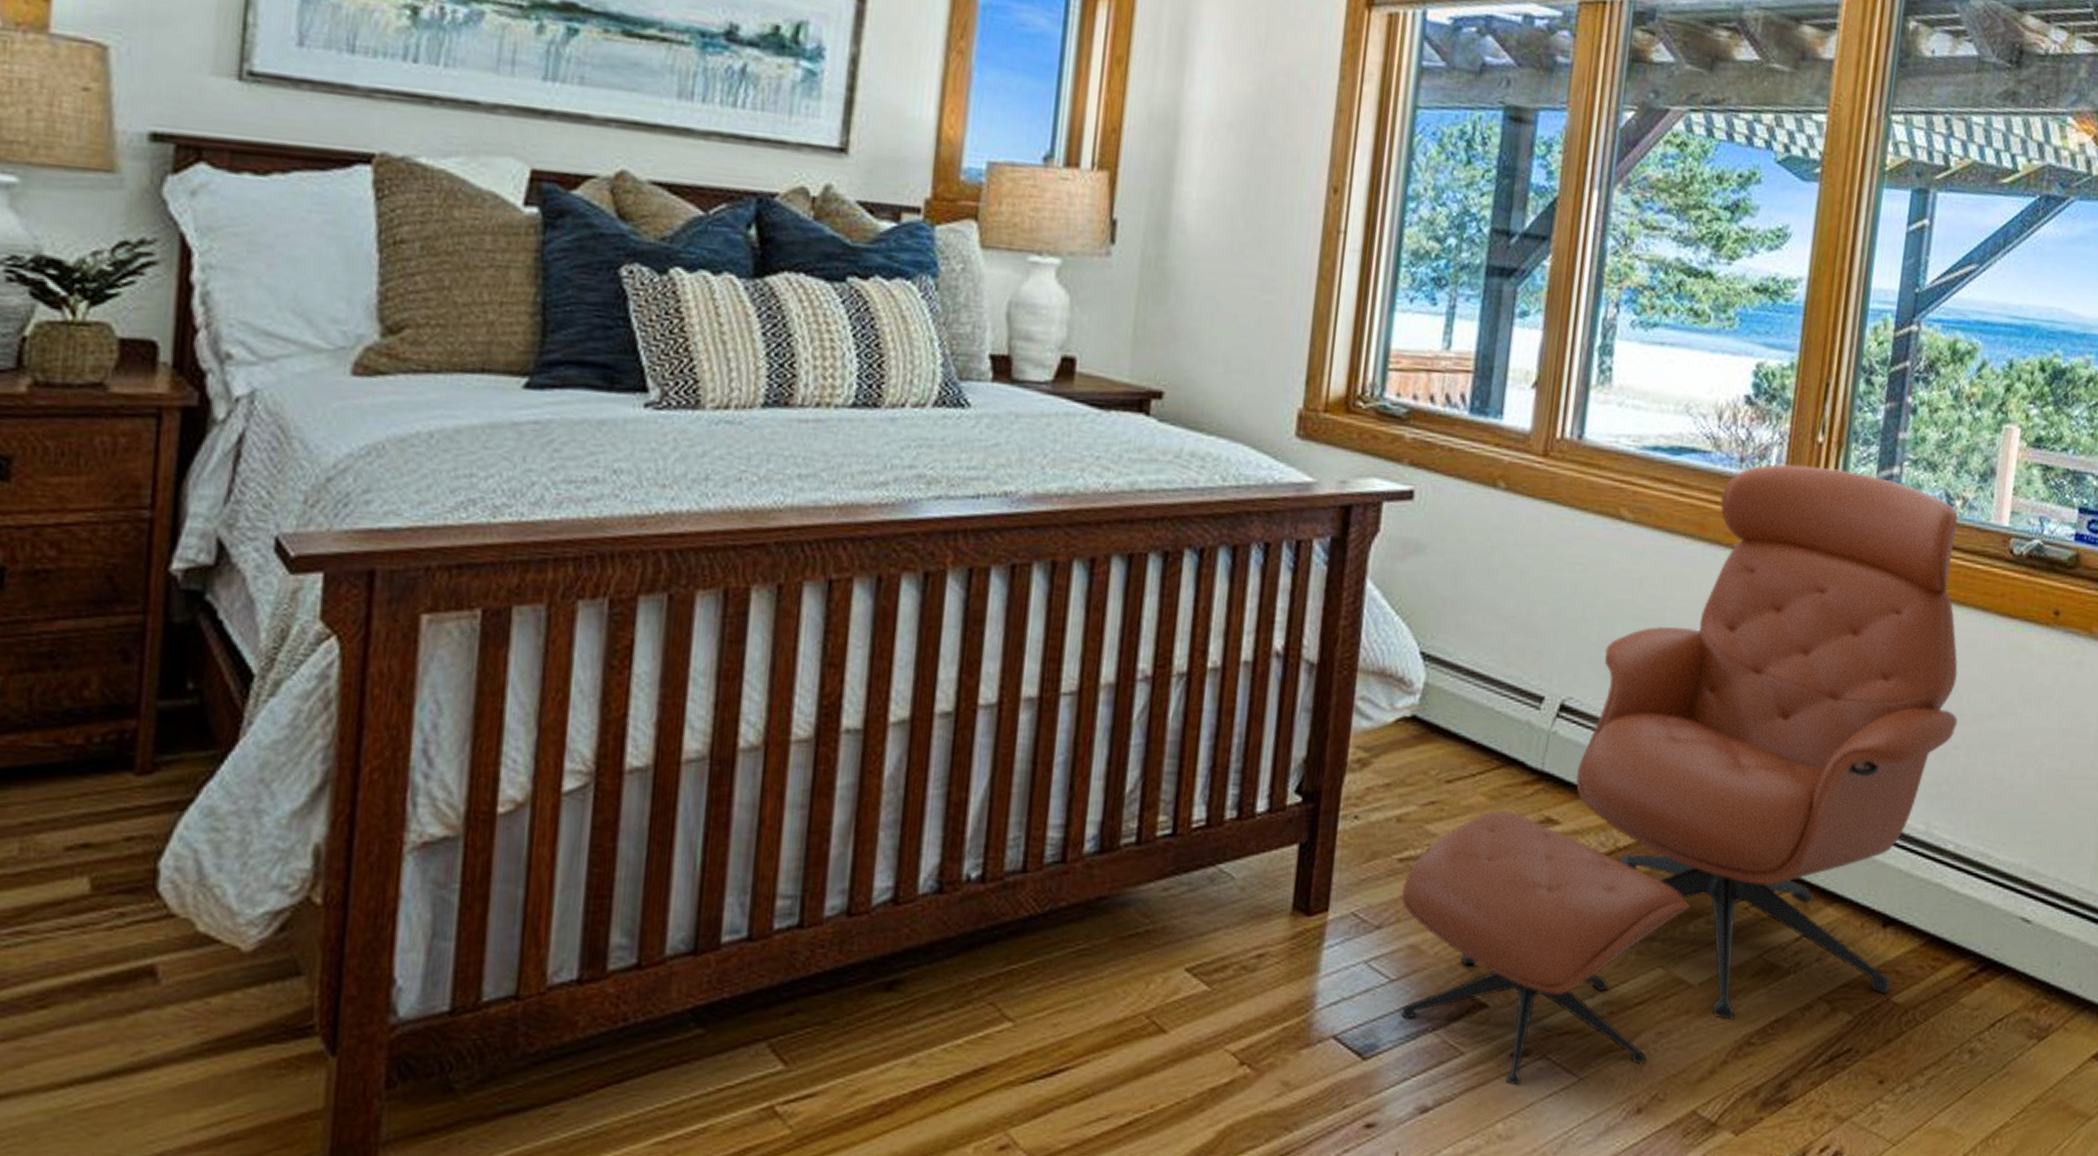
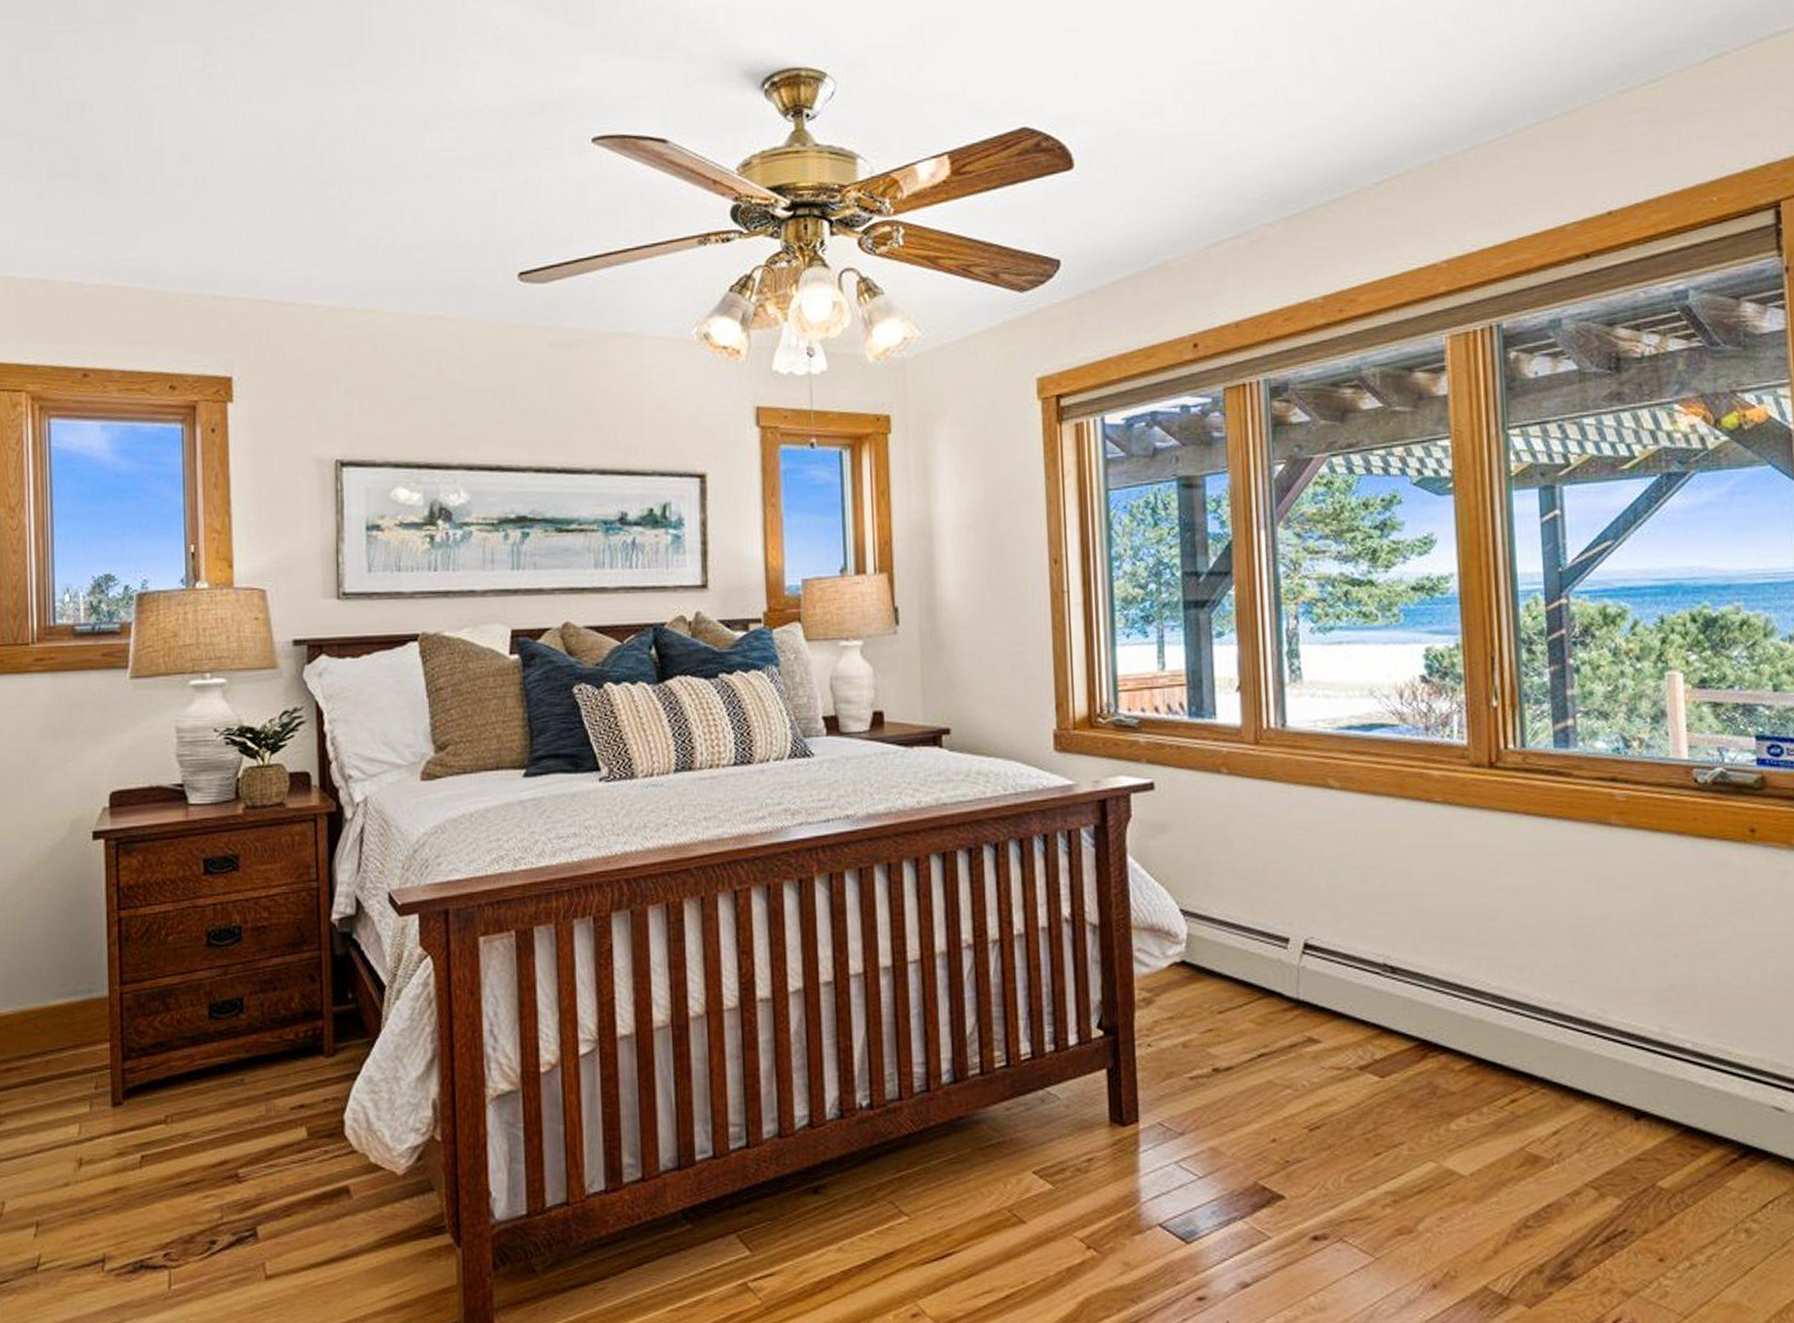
lounge chair: present [1400,464,1958,1086] -> none [1196,727,1673,1265]

